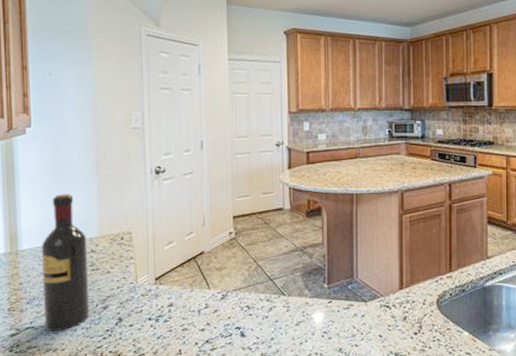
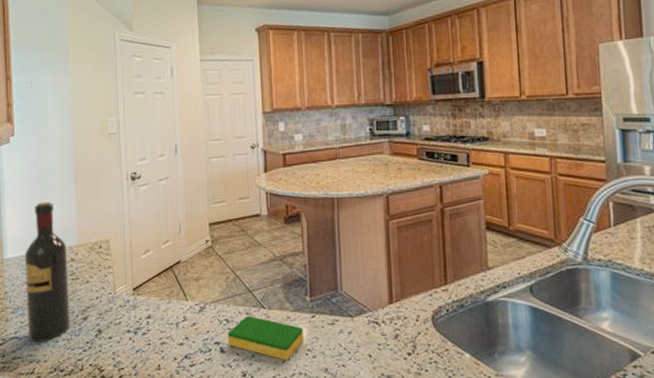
dish sponge: none [248,303,320,342] -> present [227,316,304,360]

